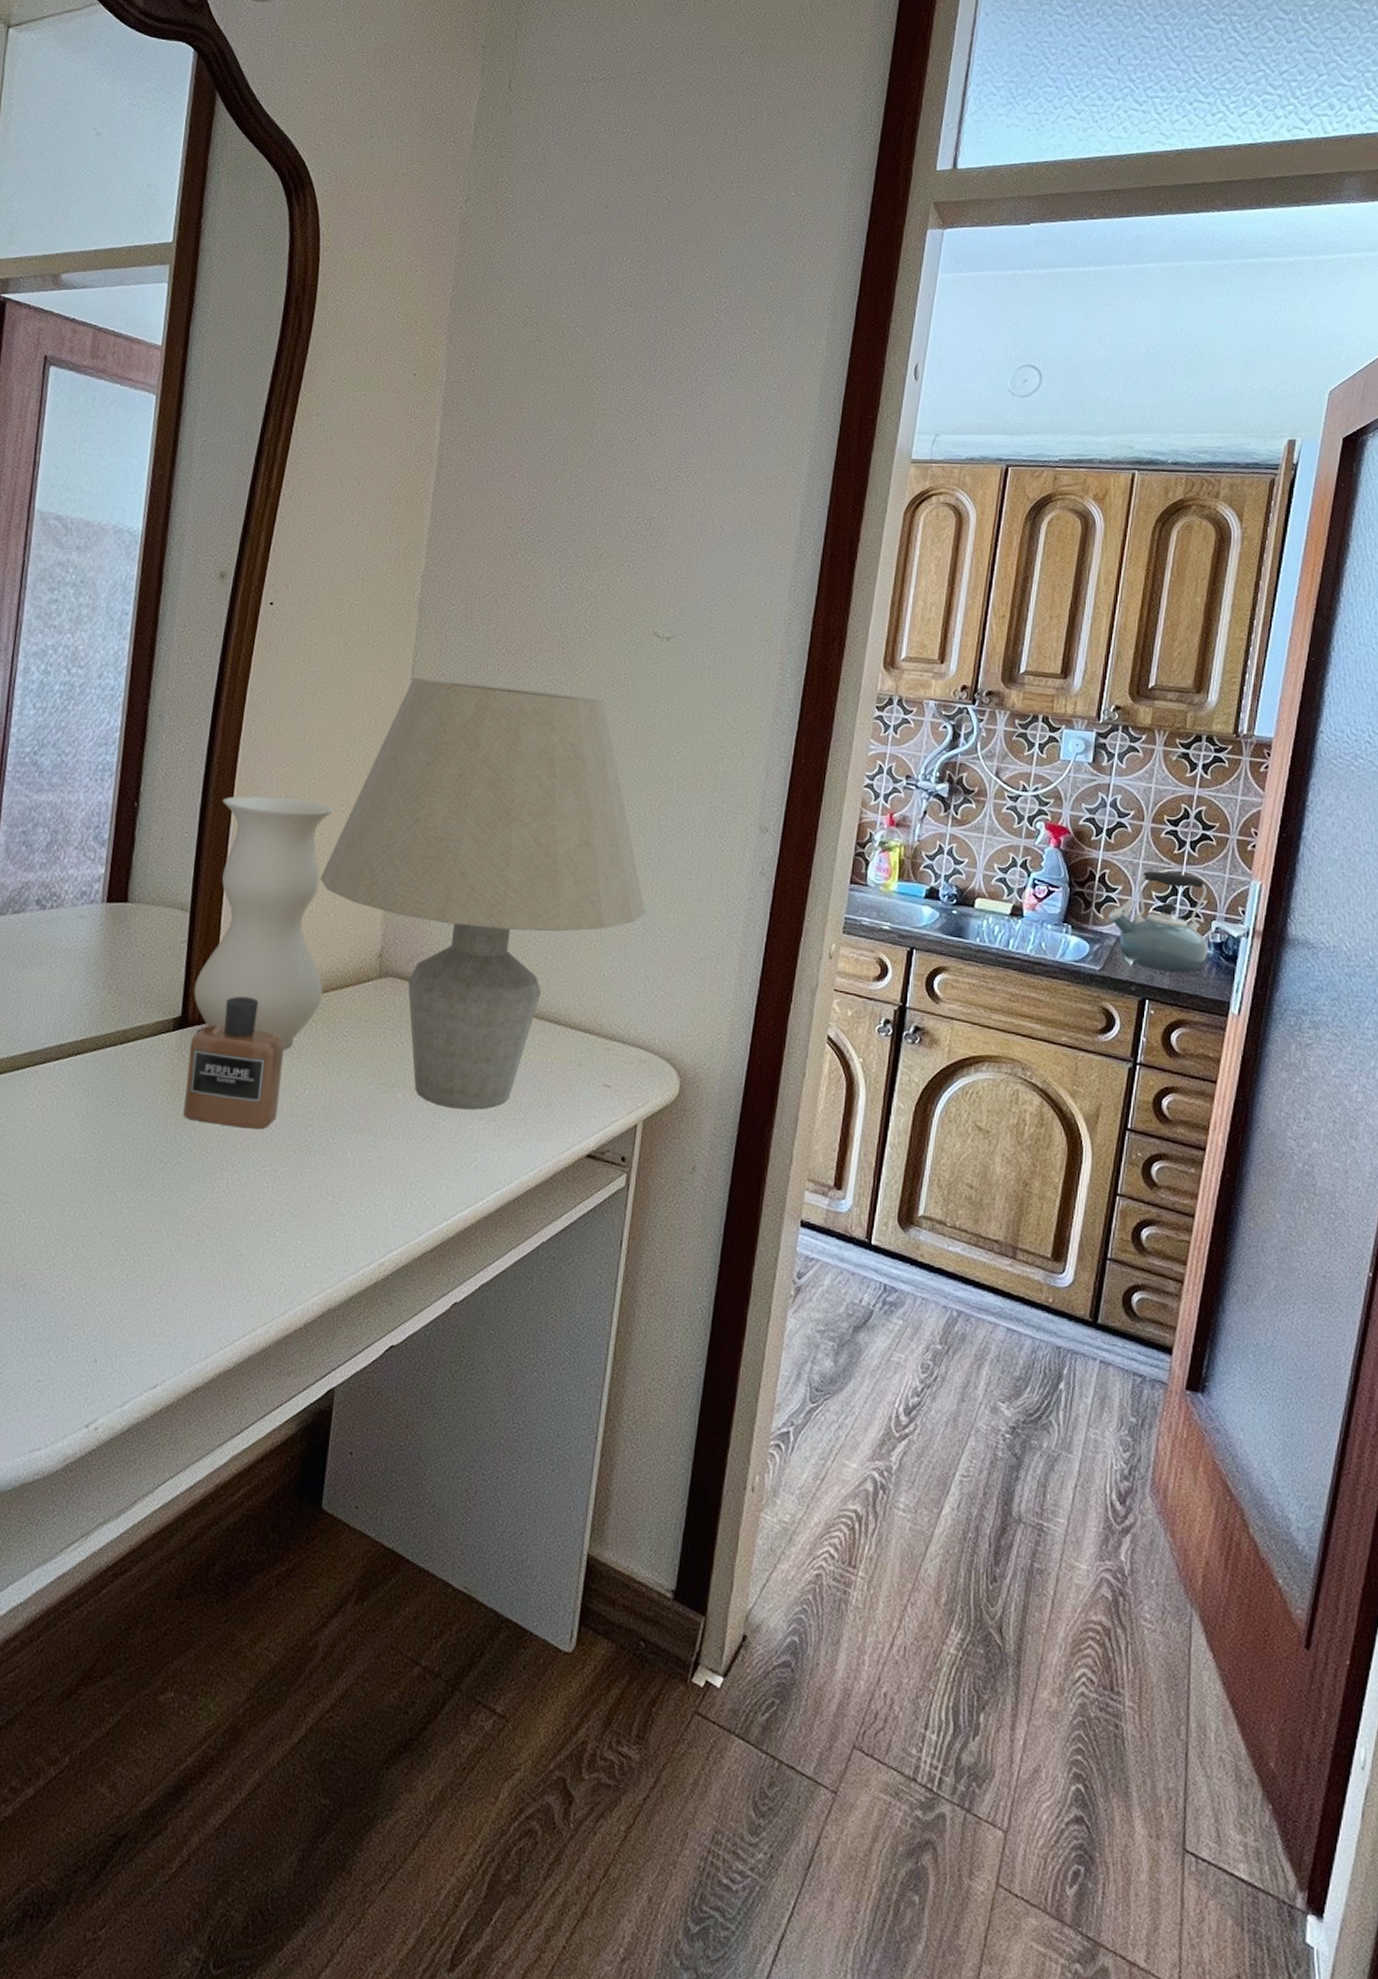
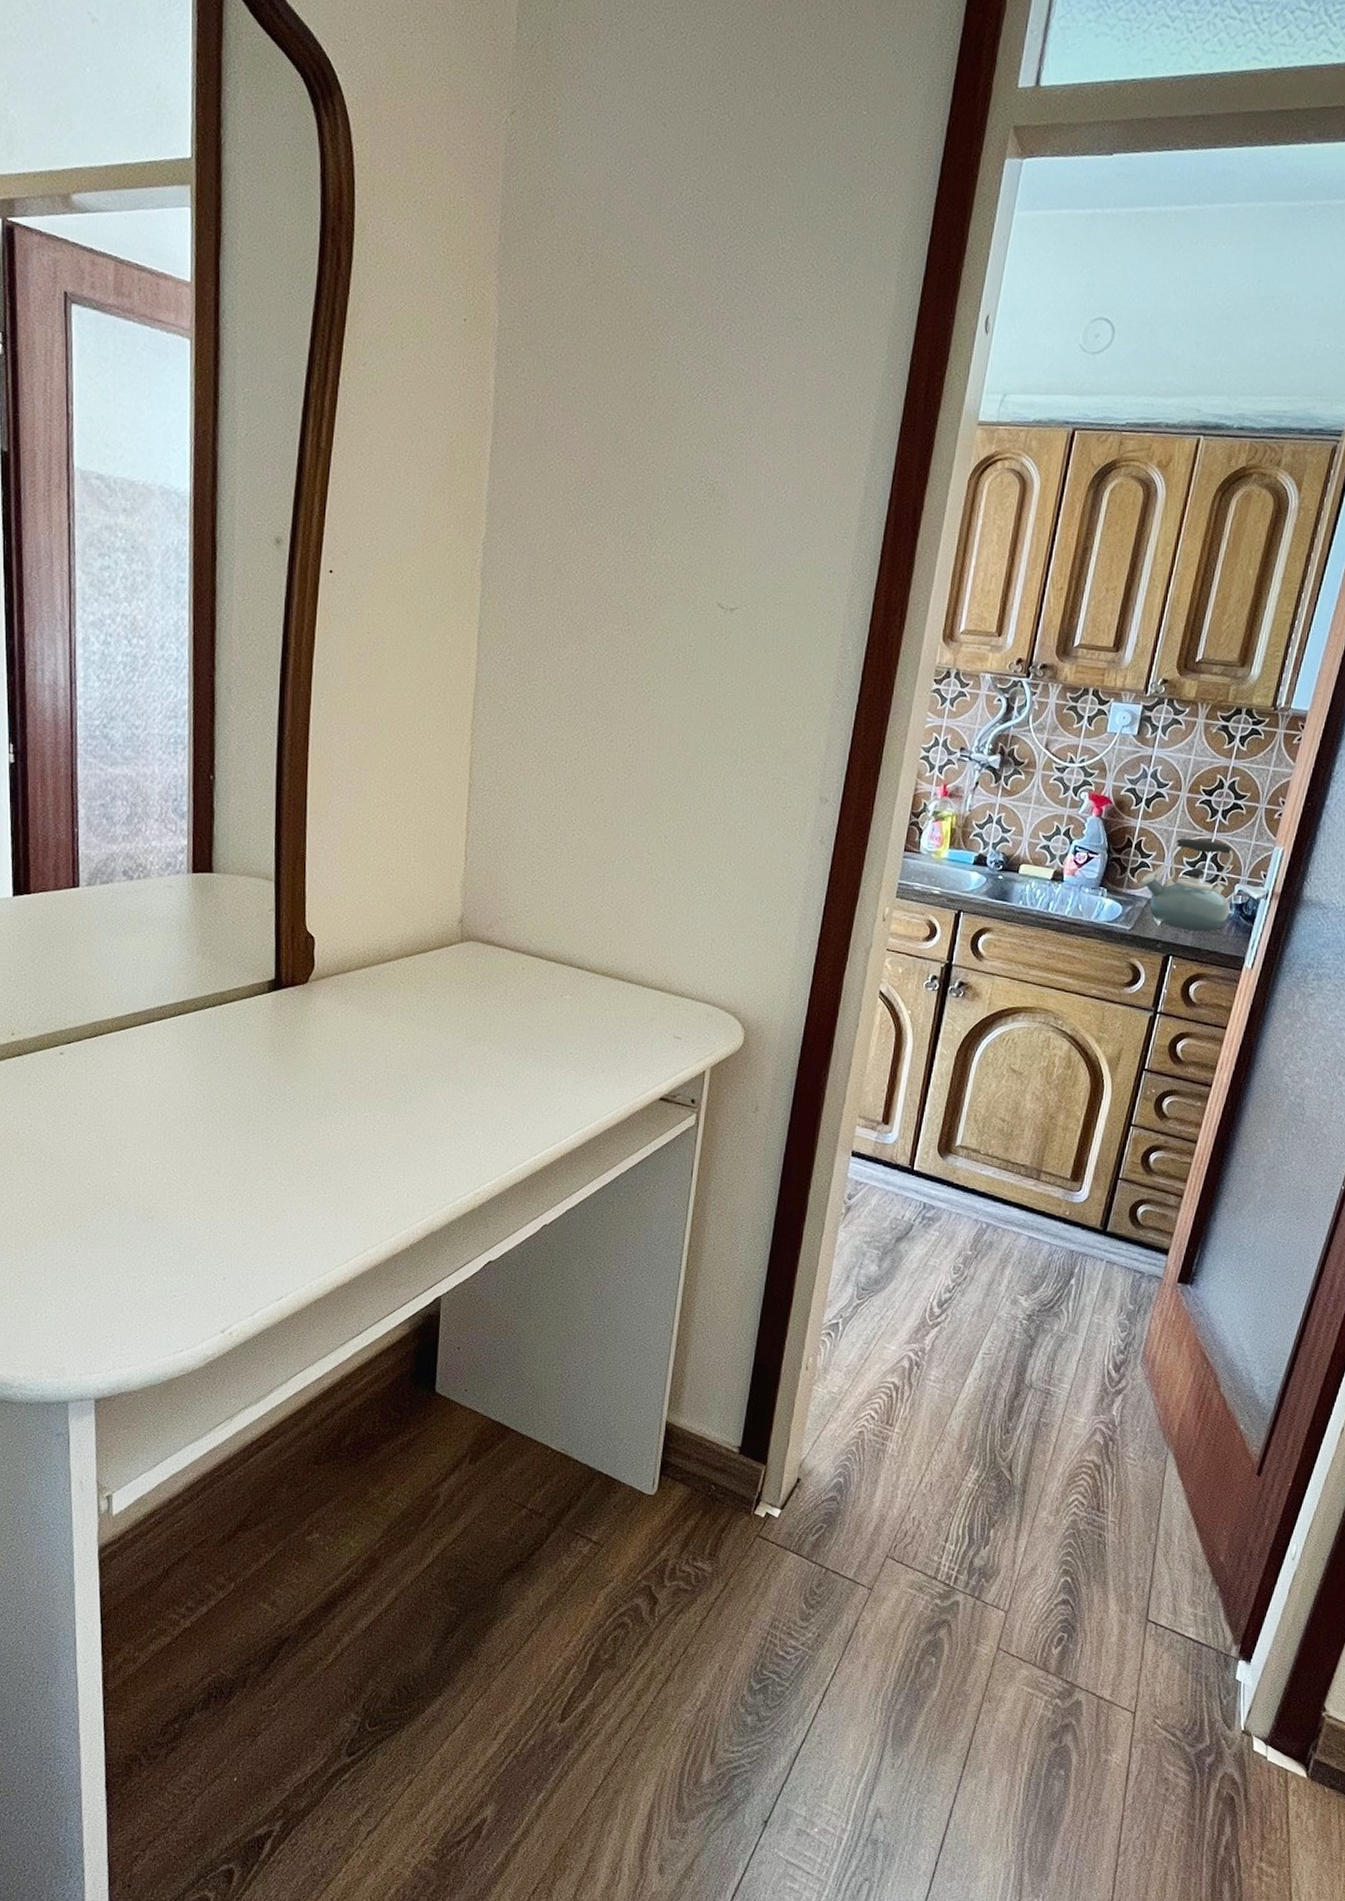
perfume: present [183,996,285,1130] -> none [285,960,376,1080]
vase: present [193,795,335,1050] -> none [284,768,409,1008]
table lamp: present [320,677,646,1110] -> none [399,649,712,1060]

